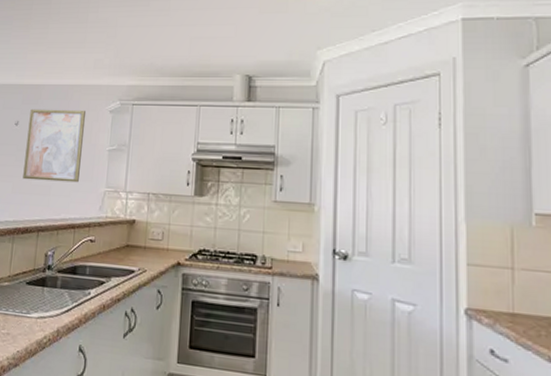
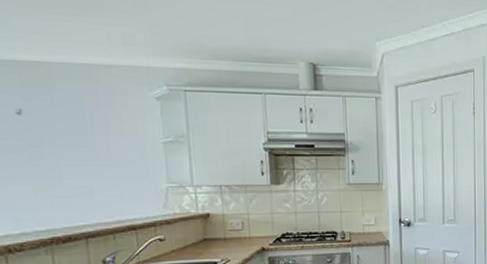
wall art: present [22,109,85,183] -> none [37,93,130,181]

